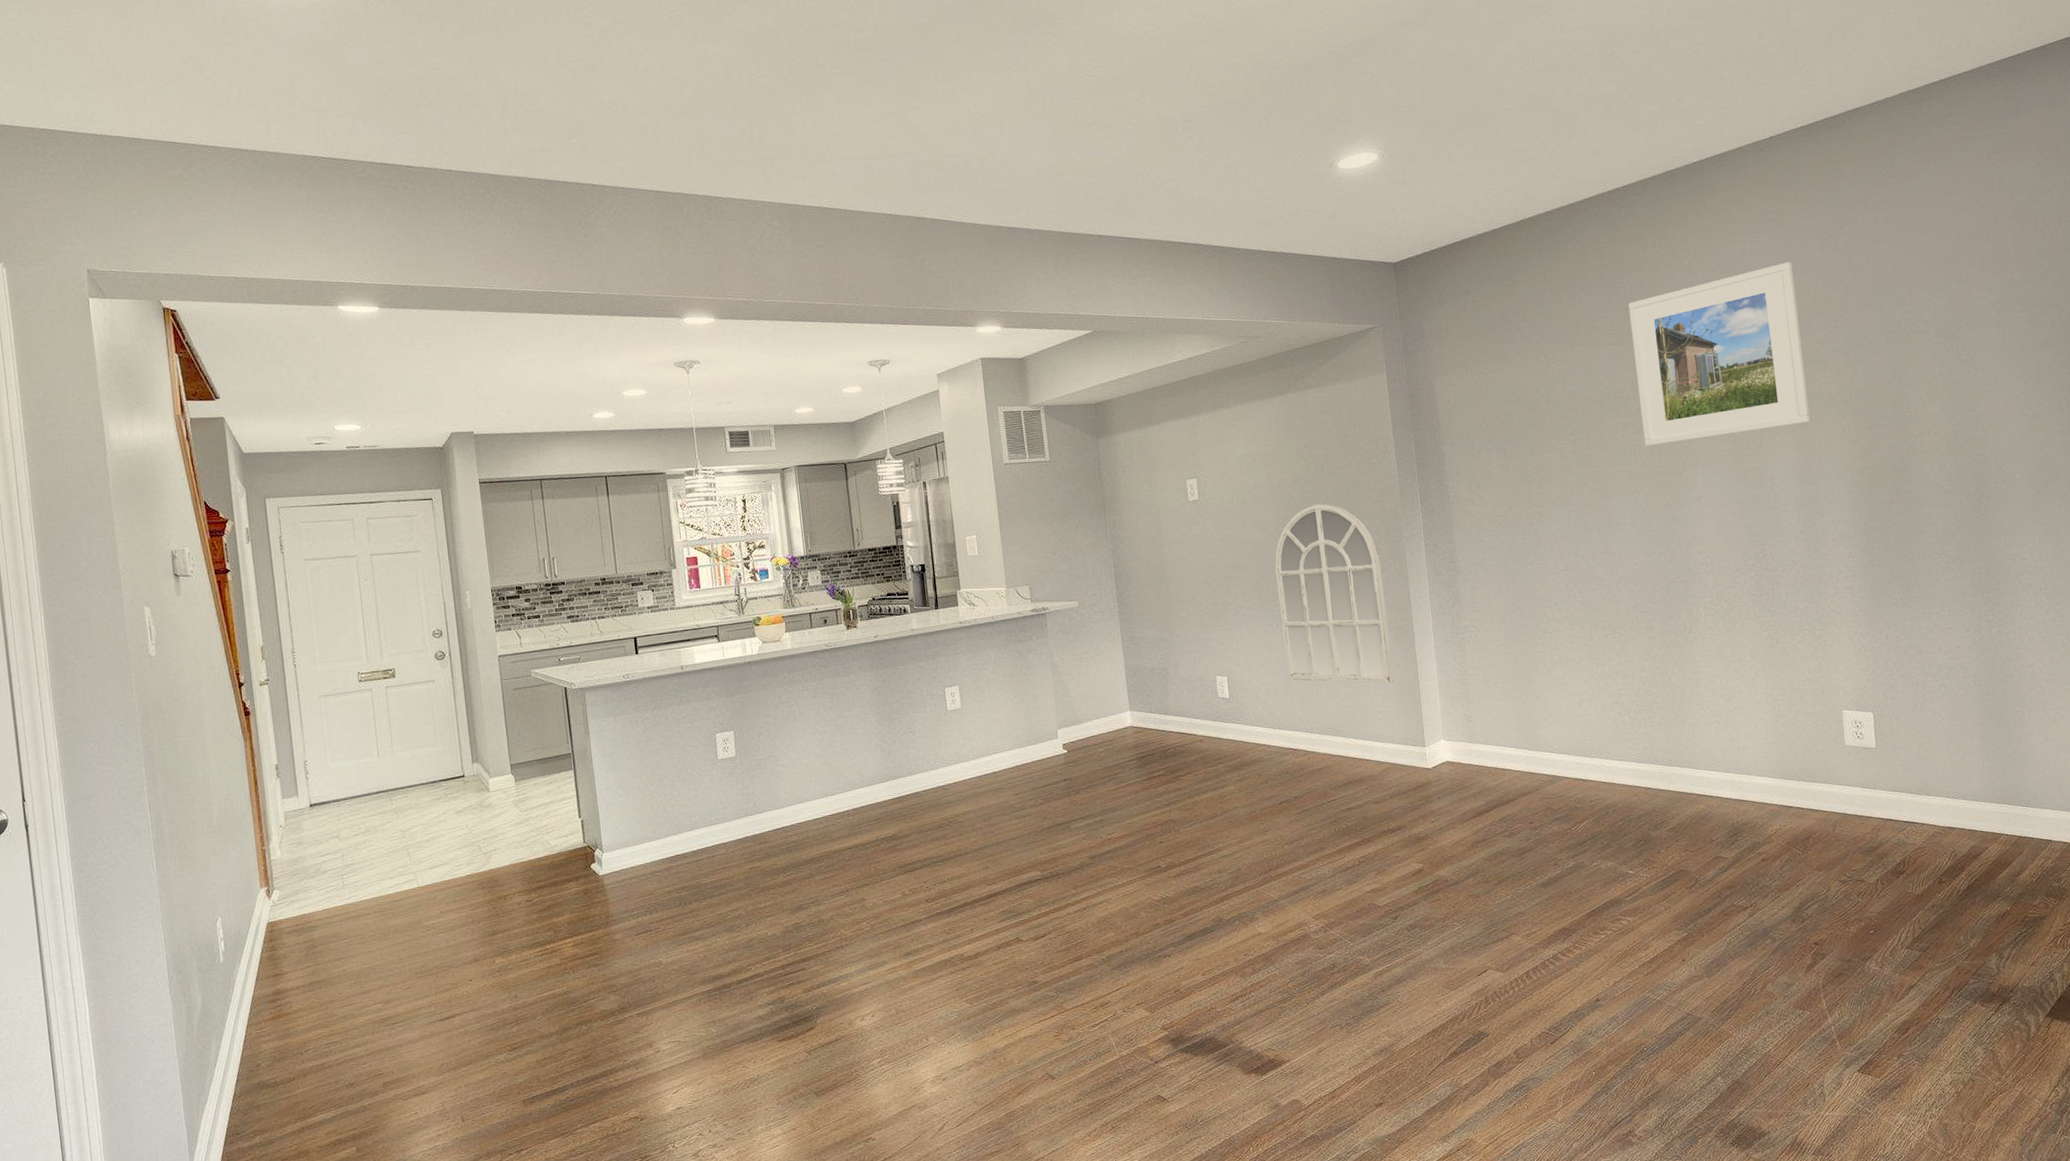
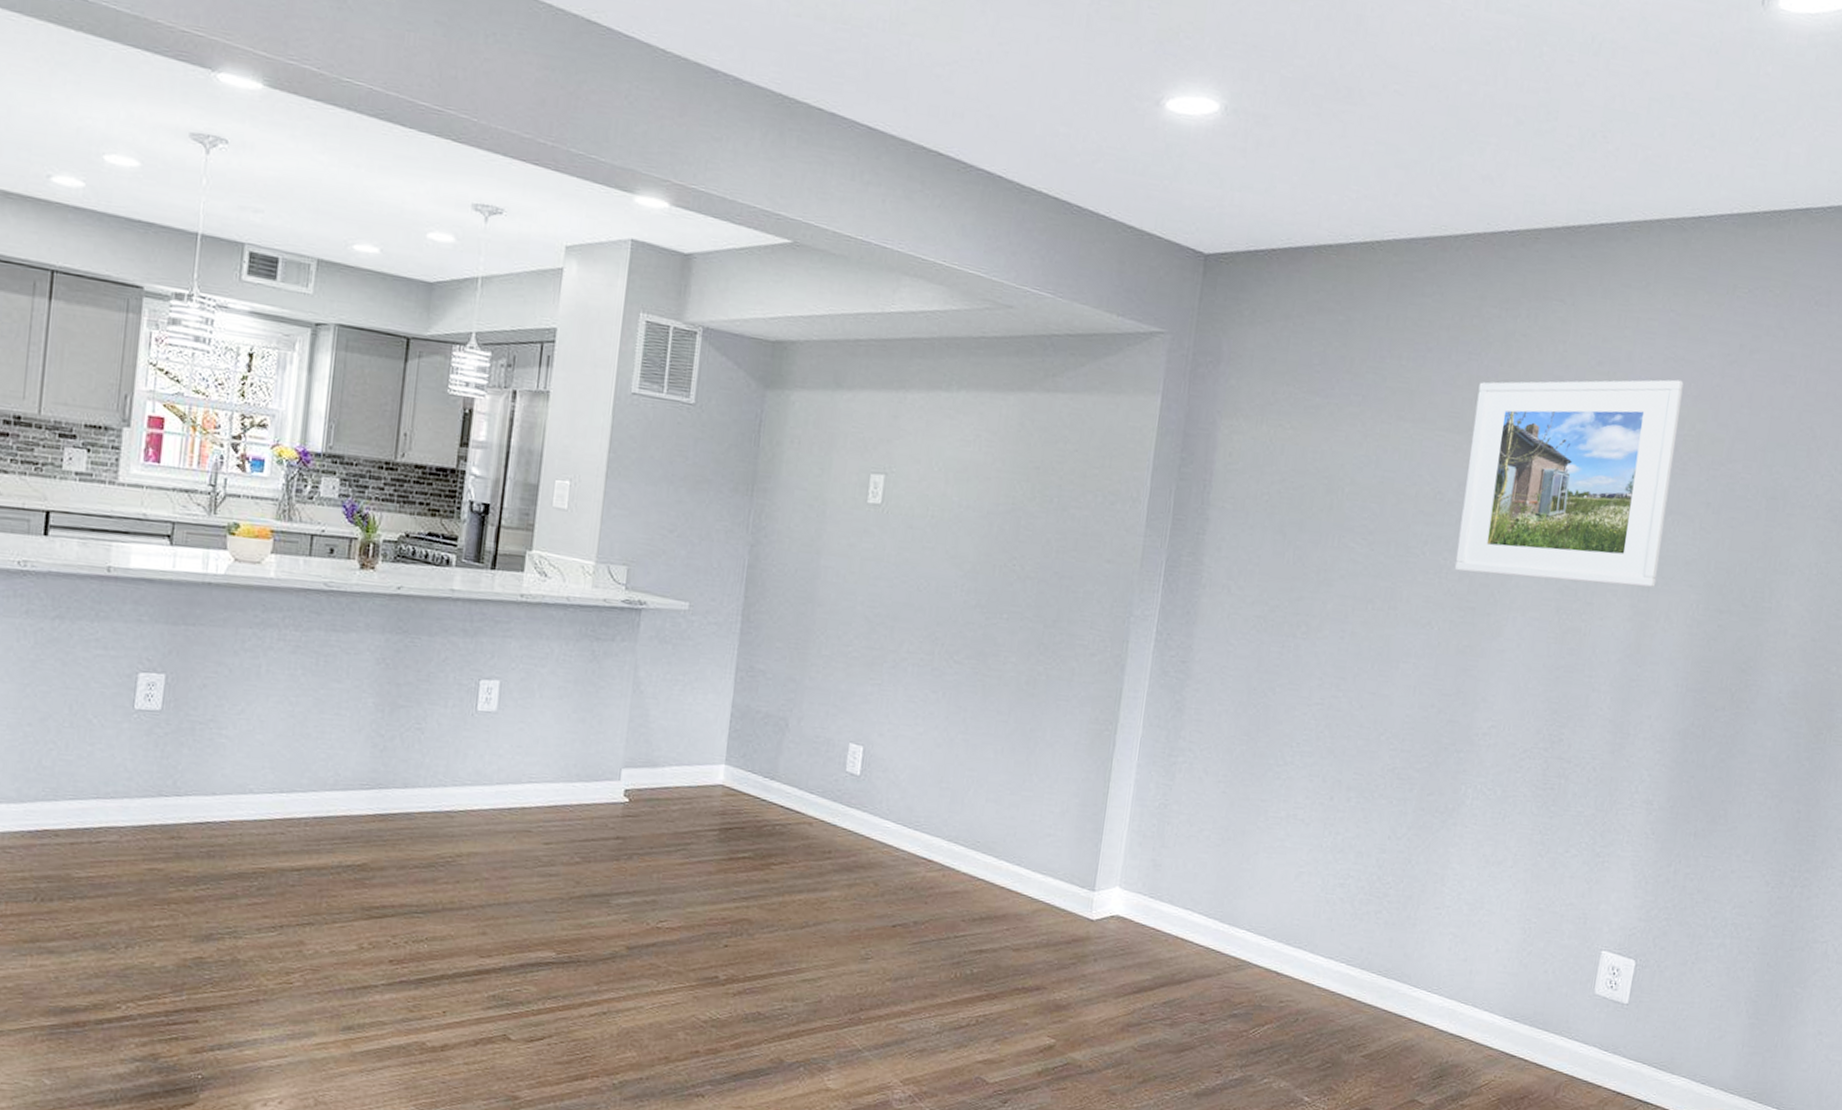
mirror: present [1274,503,1394,684] -> none [941,546,1096,801]

